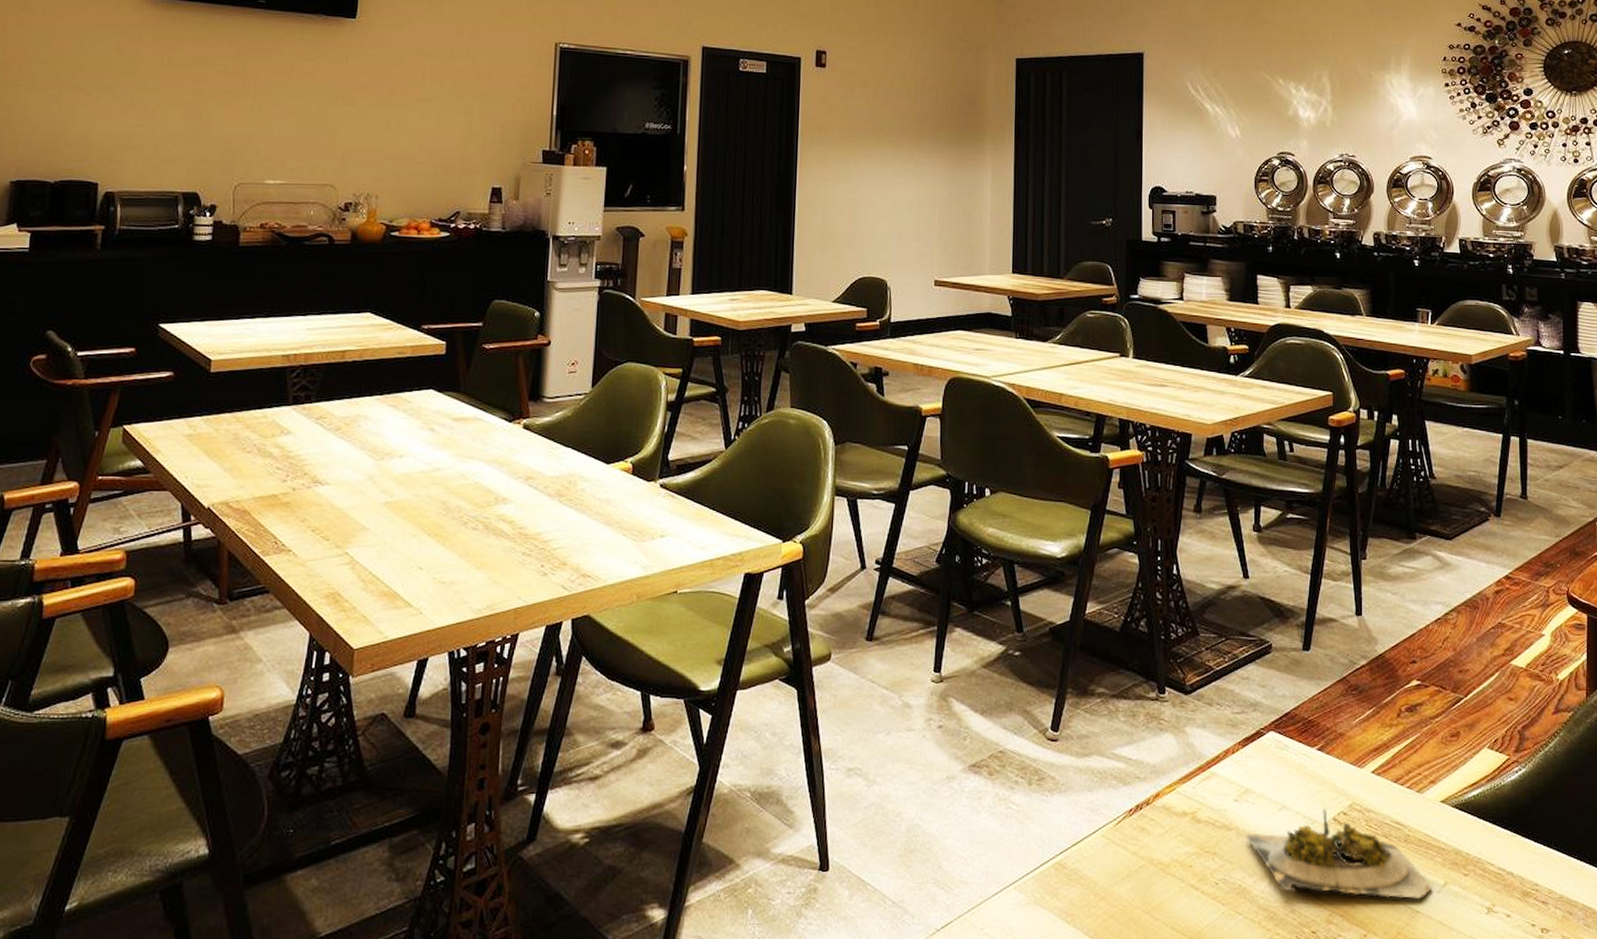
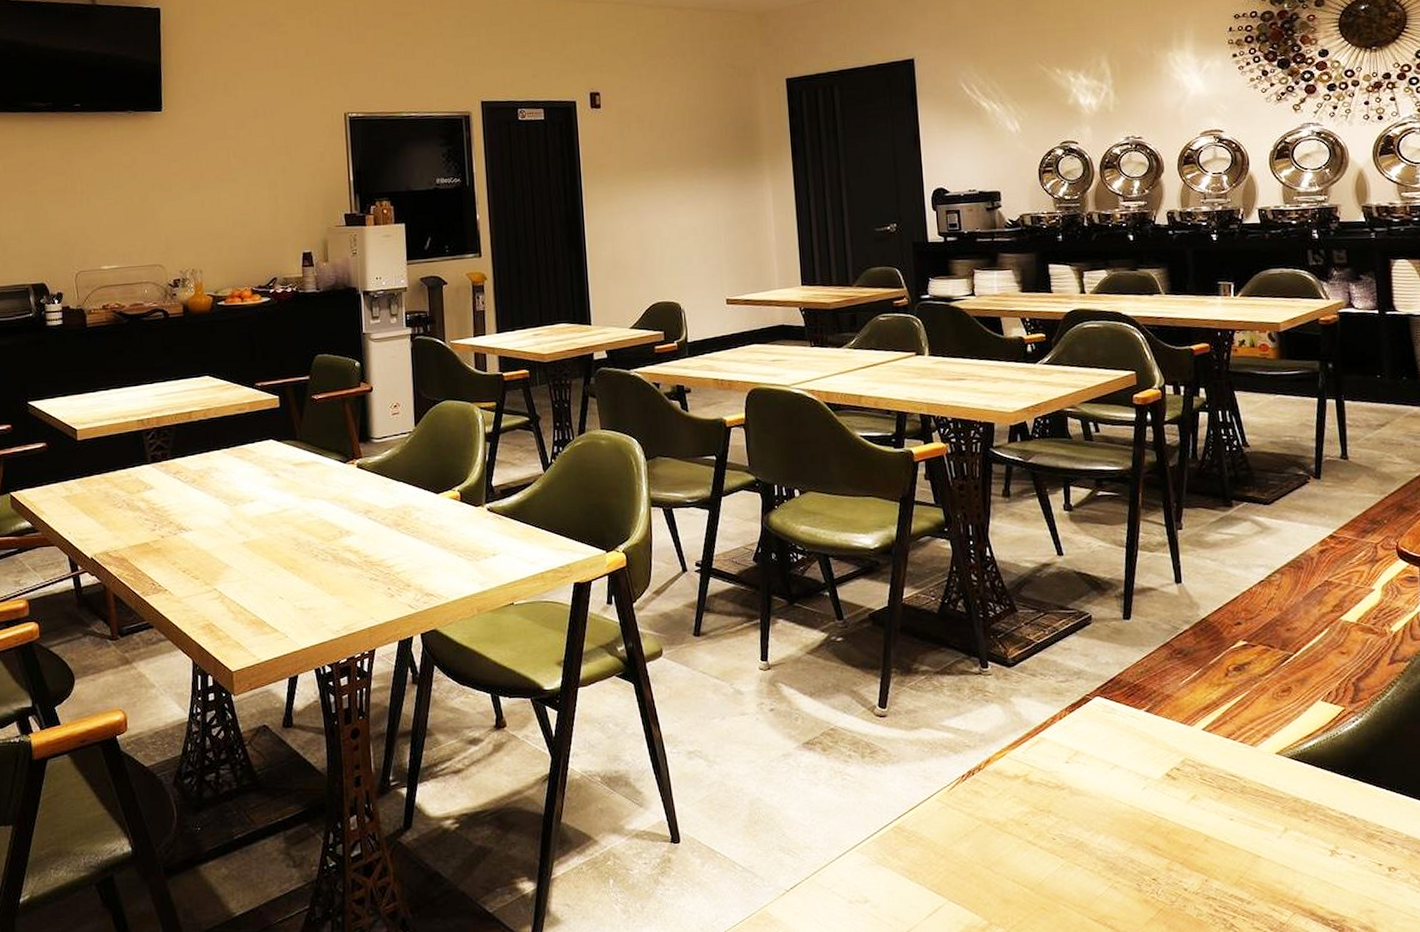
succulent plant: present [1244,808,1431,900] -> none [1078,765,1272,846]

